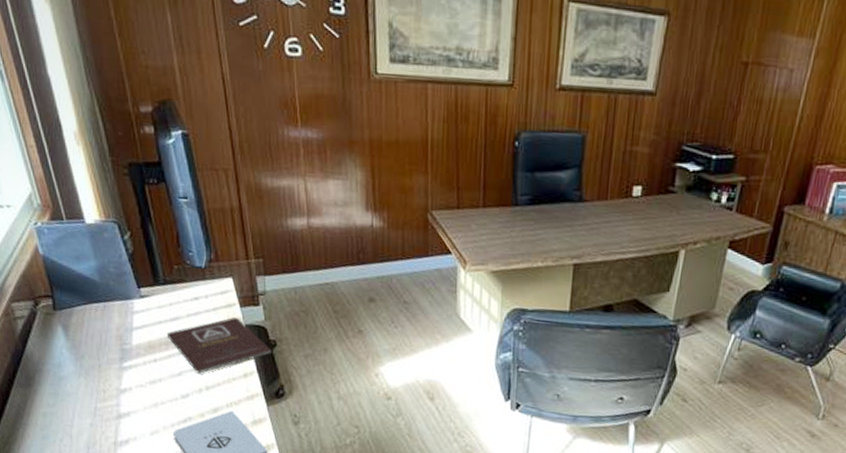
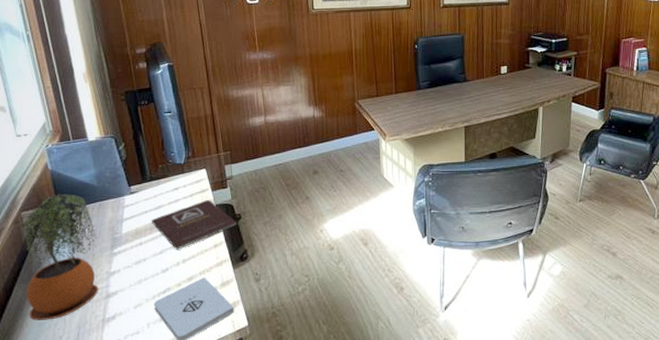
potted plant: none [15,286,108,434] -> present [24,194,99,320]

